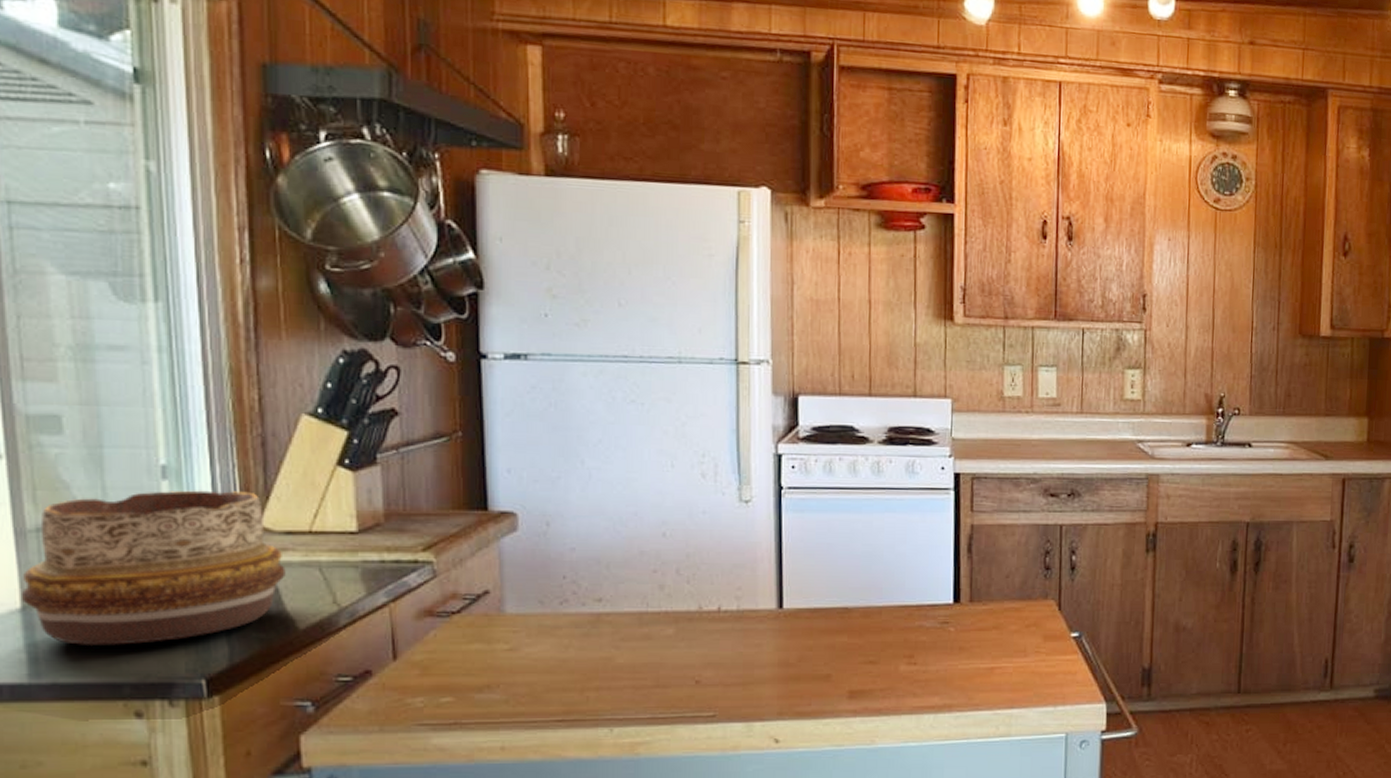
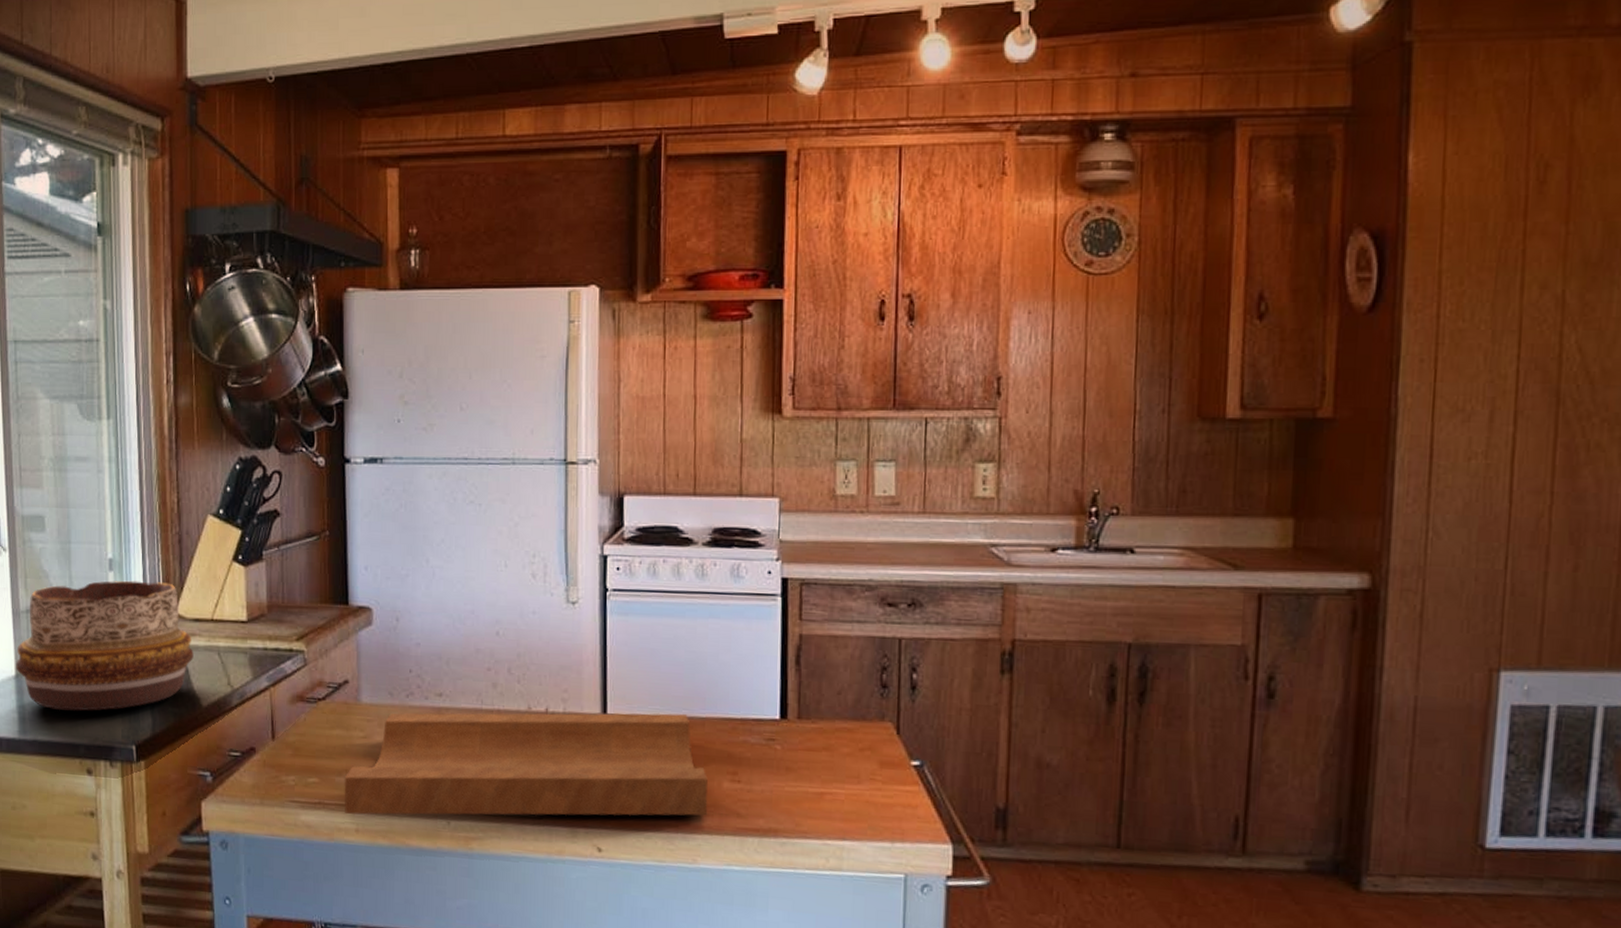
cutting board: none [486,604,886,733] -> present [344,713,708,816]

